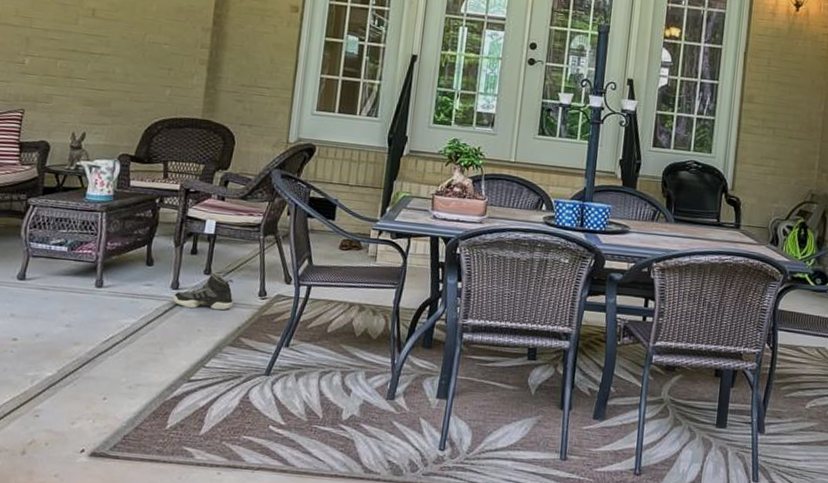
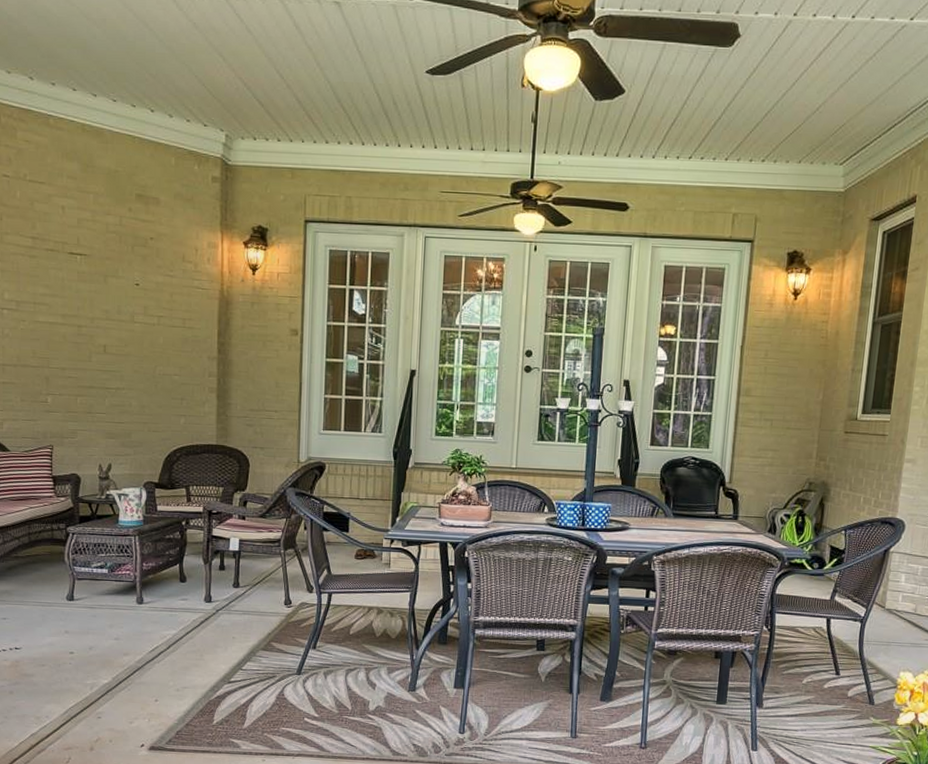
sneaker: present [172,272,234,311] -> none [207,585,262,619]

